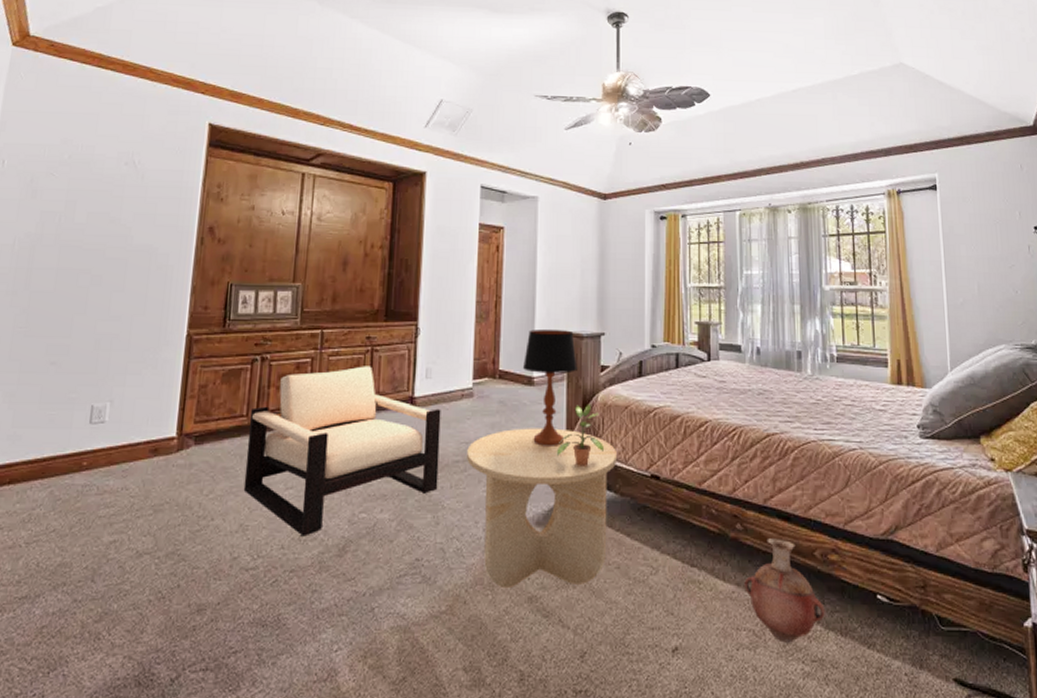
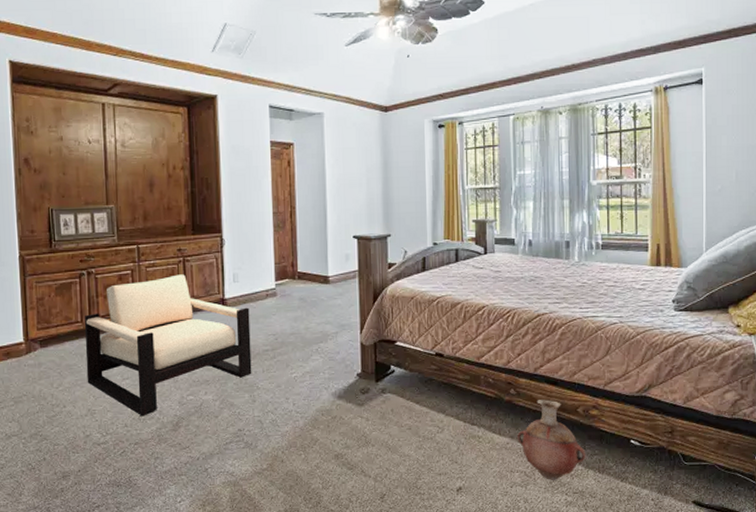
side table: present [467,428,618,589] -> none [275,318,406,449]
table lamp: present [522,329,577,446] -> none [318,233,367,334]
potted plant: present [557,403,605,466] -> none [353,296,395,349]

